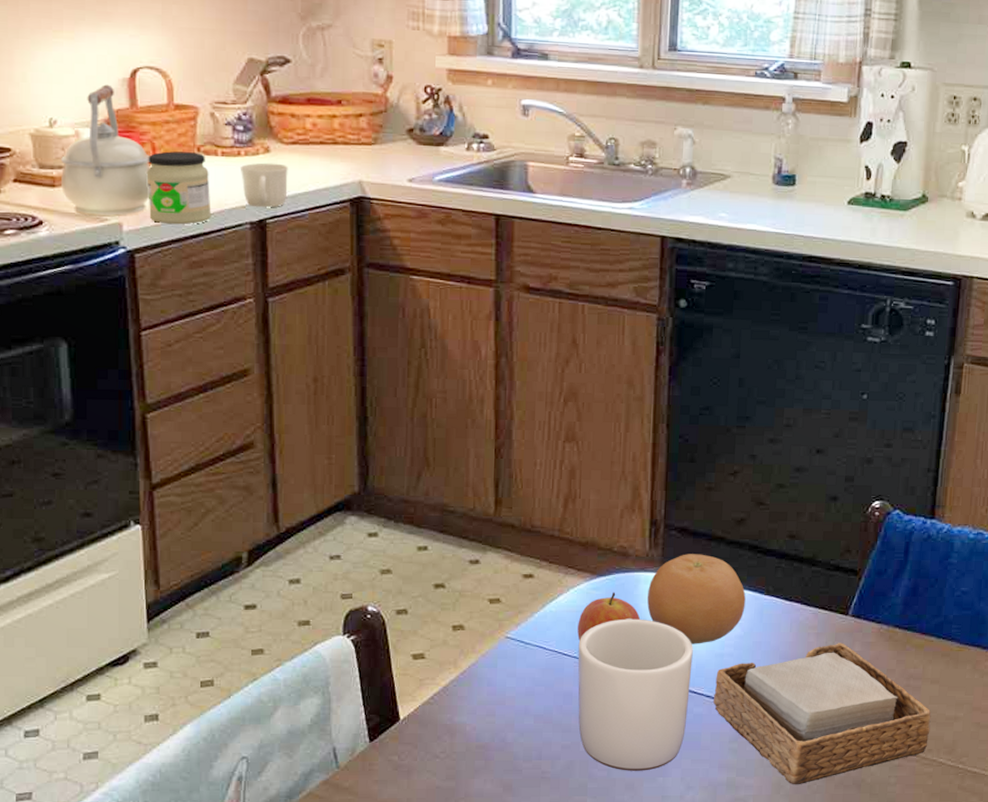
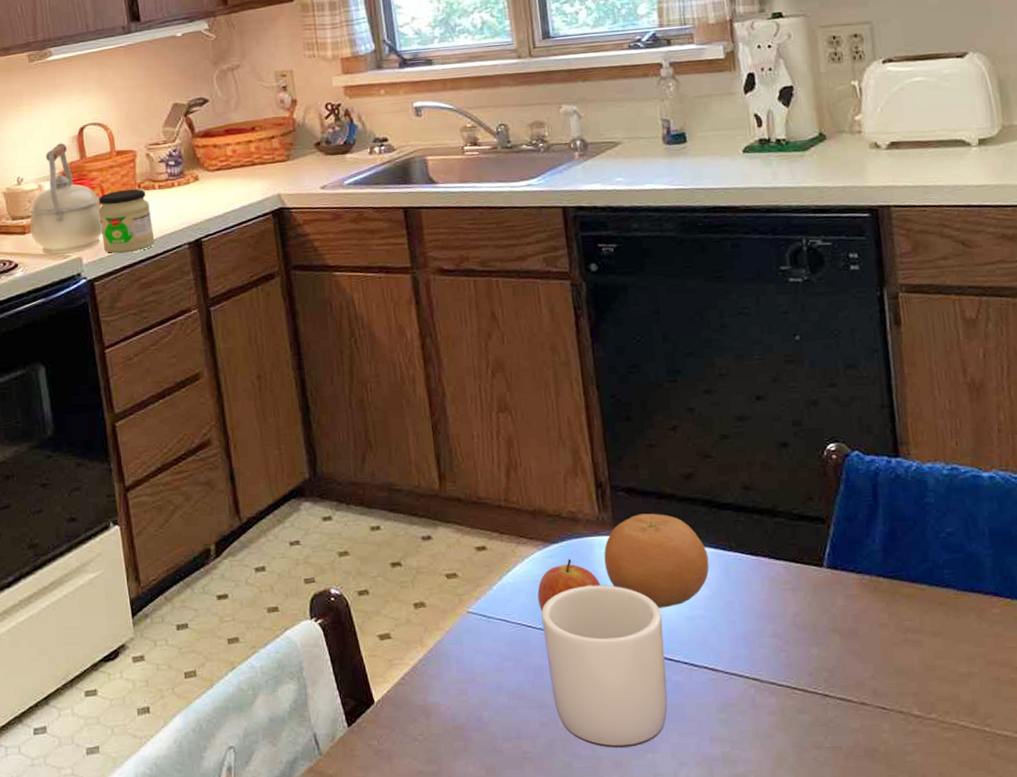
mug: present [239,162,288,208] -> none [174,188,218,230]
napkin holder: present [713,643,931,785] -> none [690,597,944,758]

